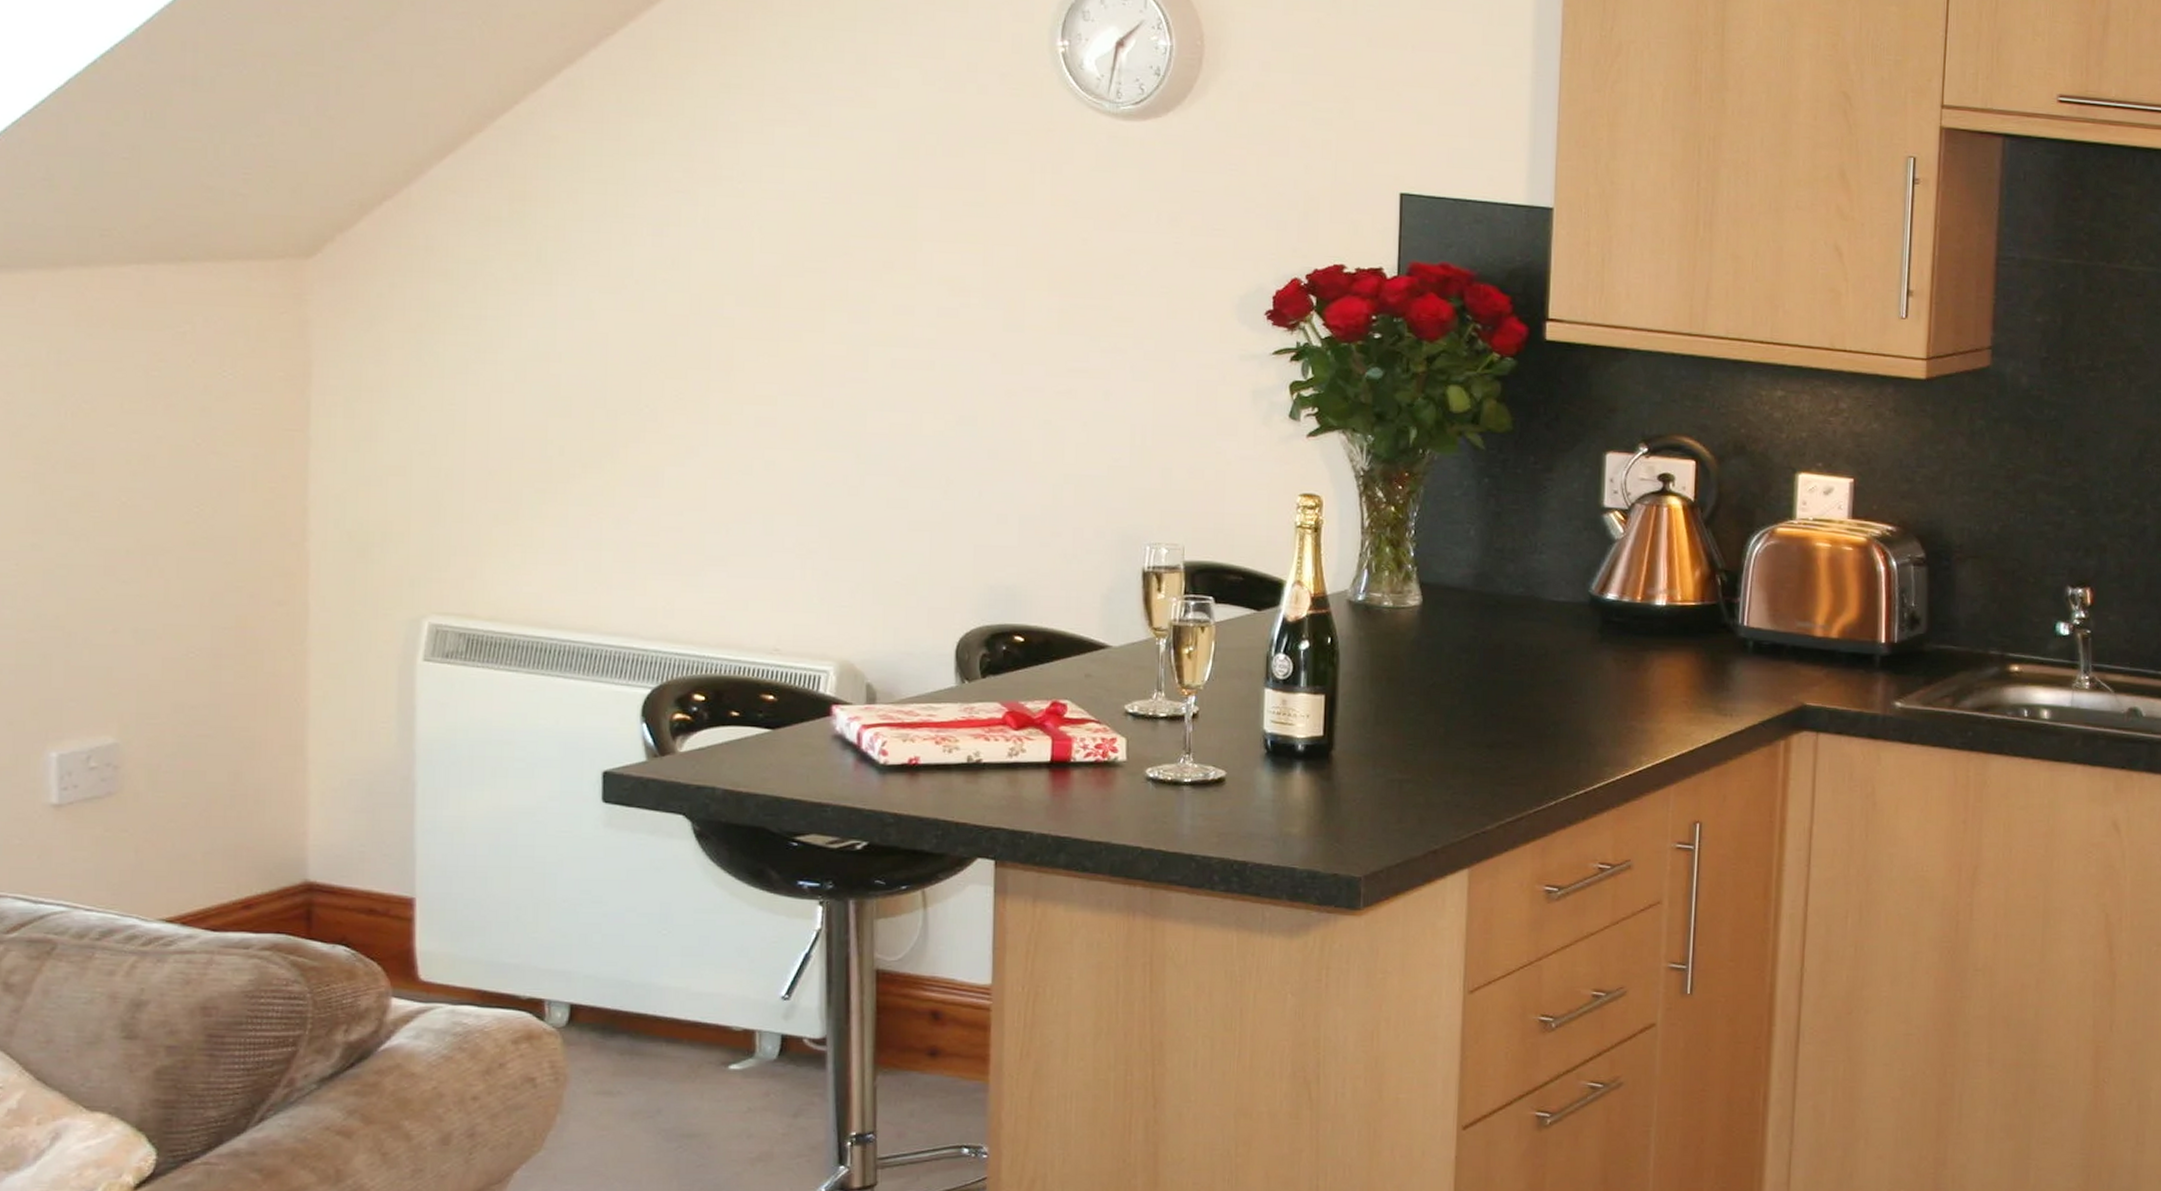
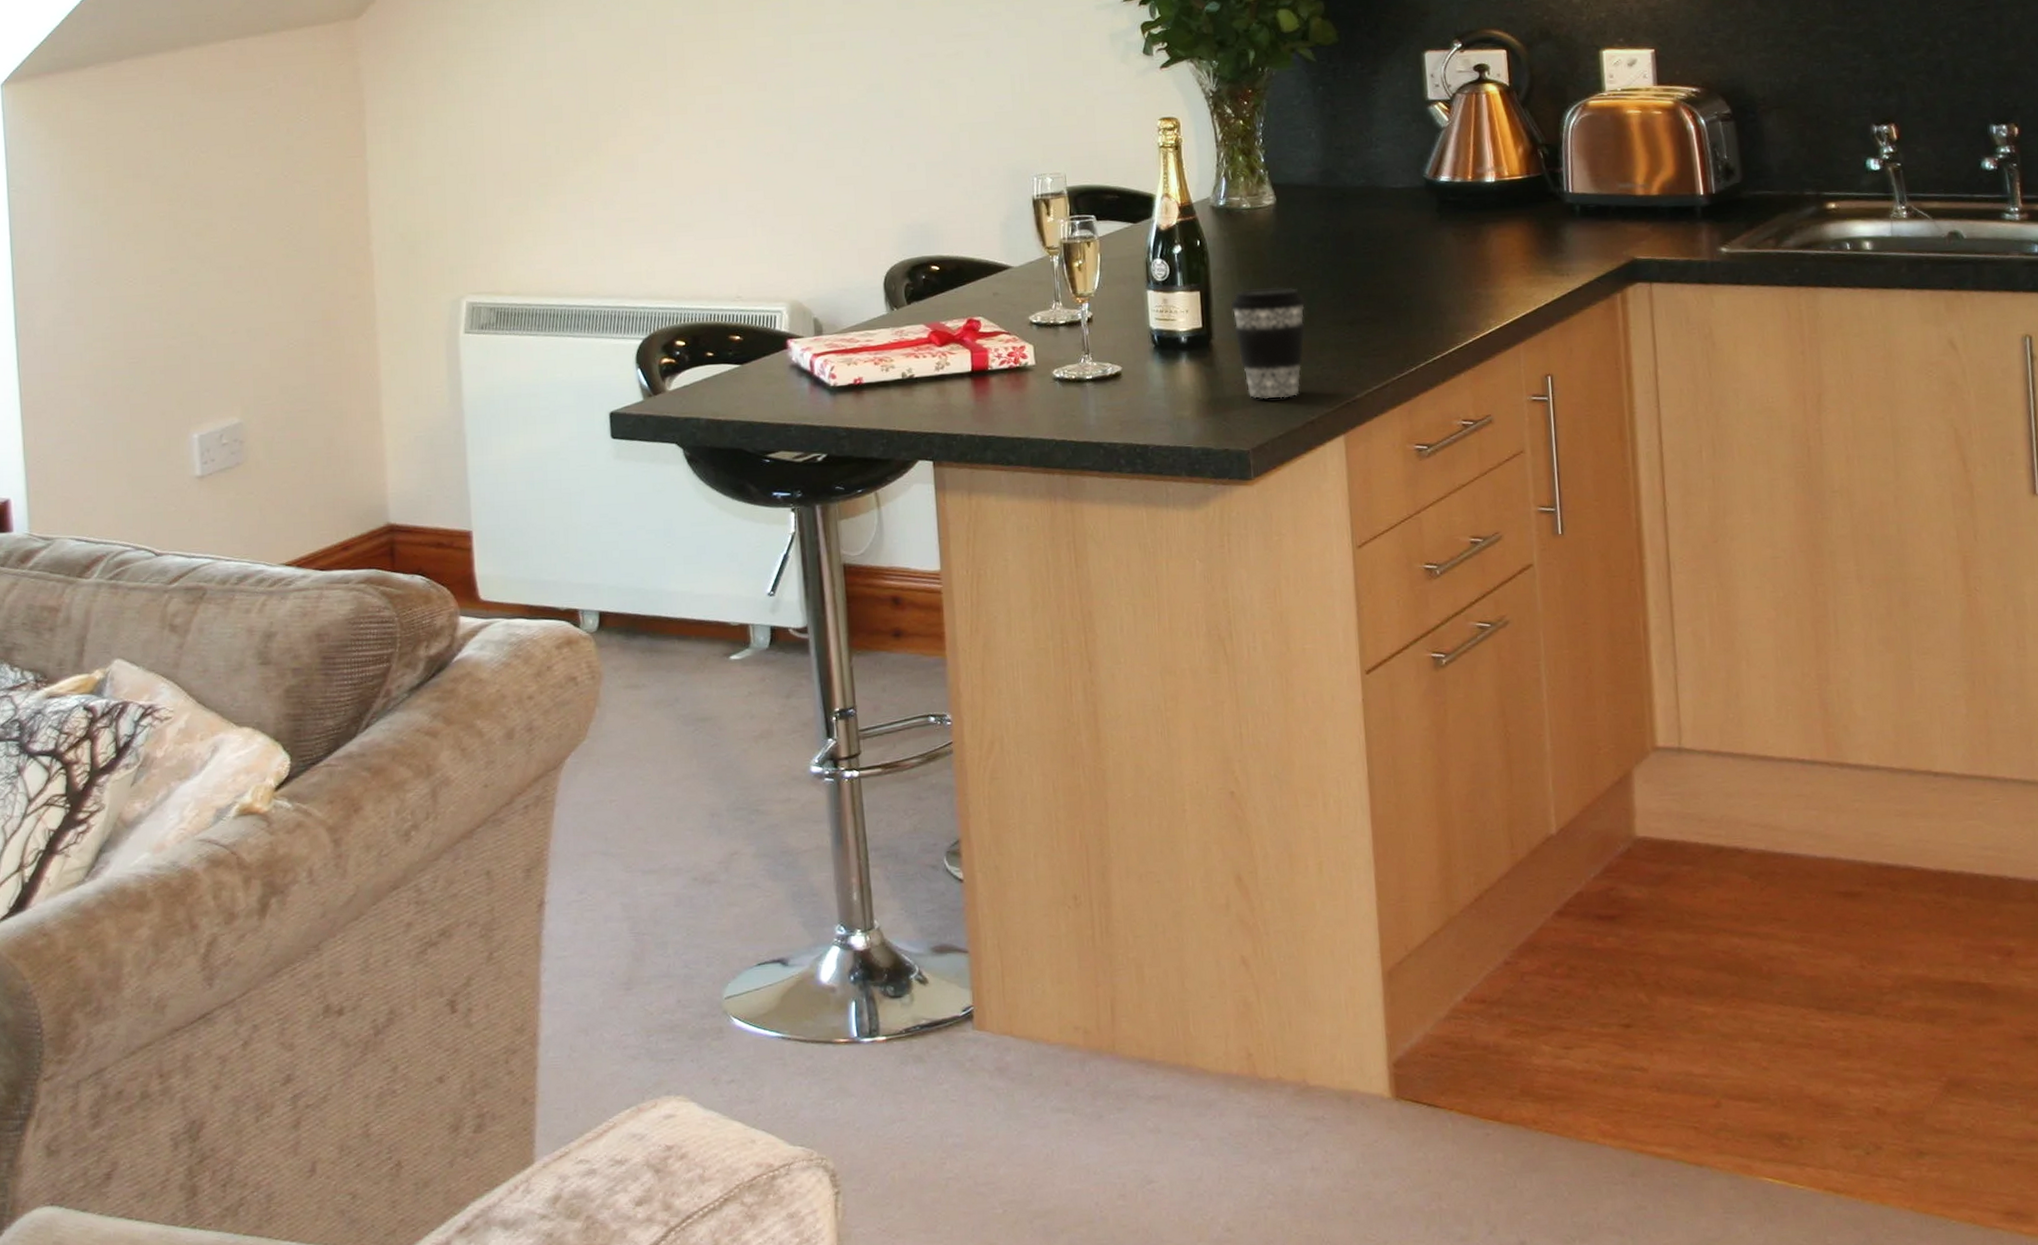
coffee cup: none [1357,698,1442,823] -> present [1230,287,1306,399]

